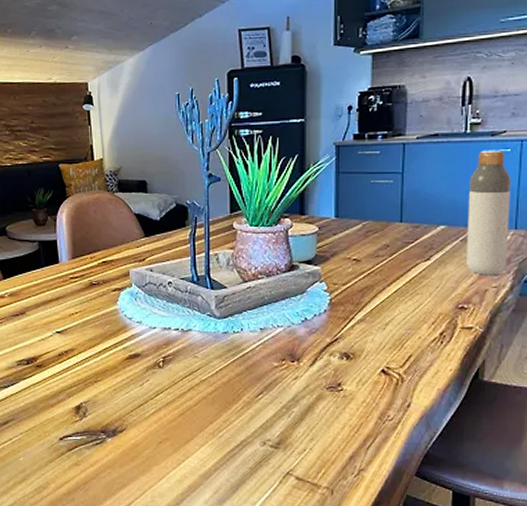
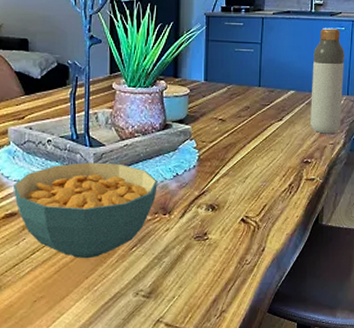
cereal bowl: none [135,305,284,404] -> present [13,162,157,259]

